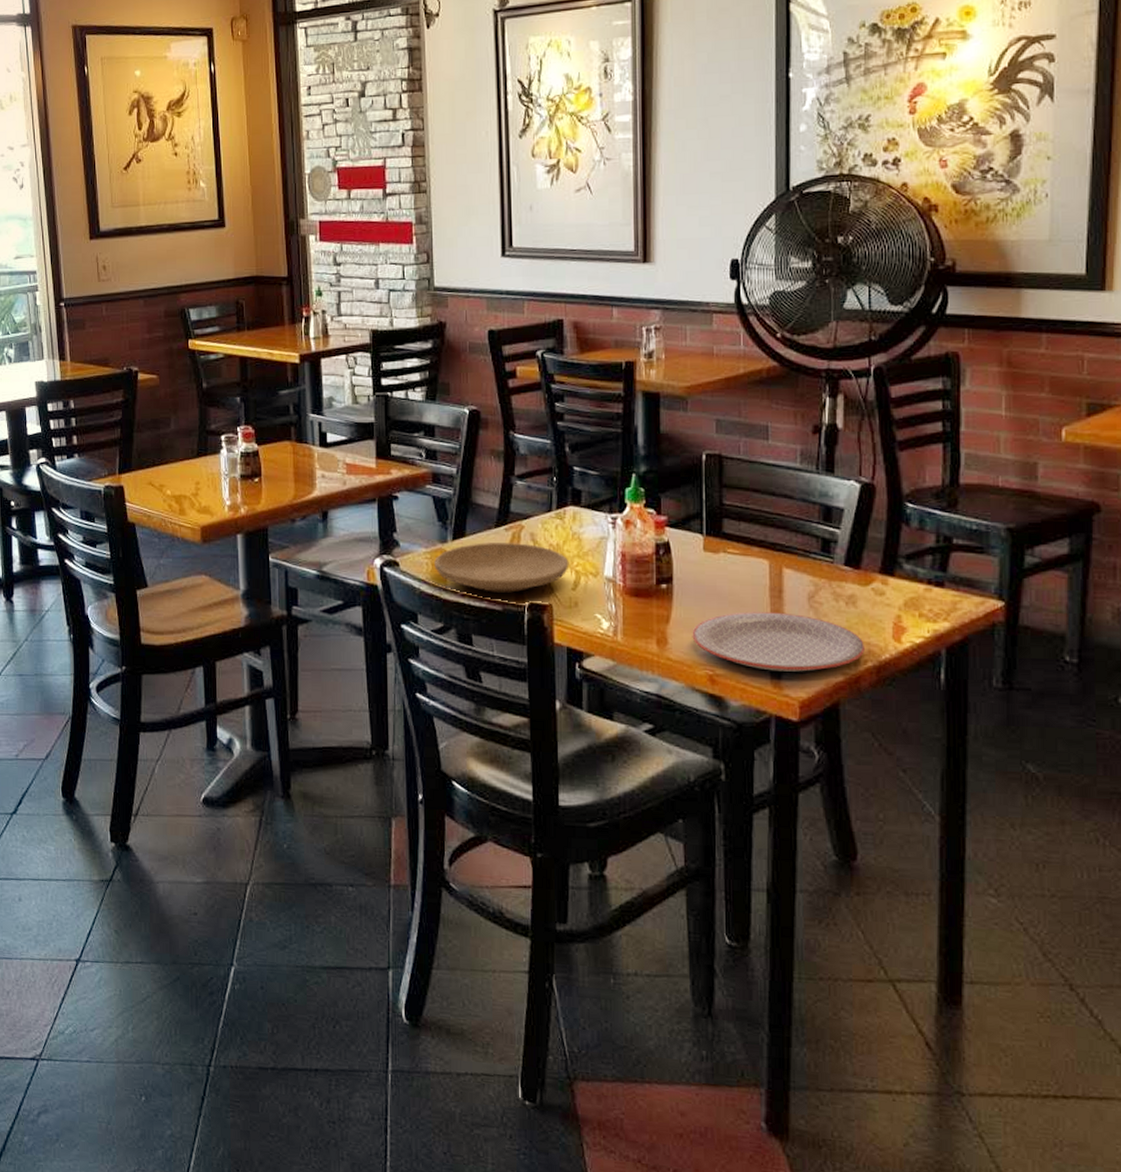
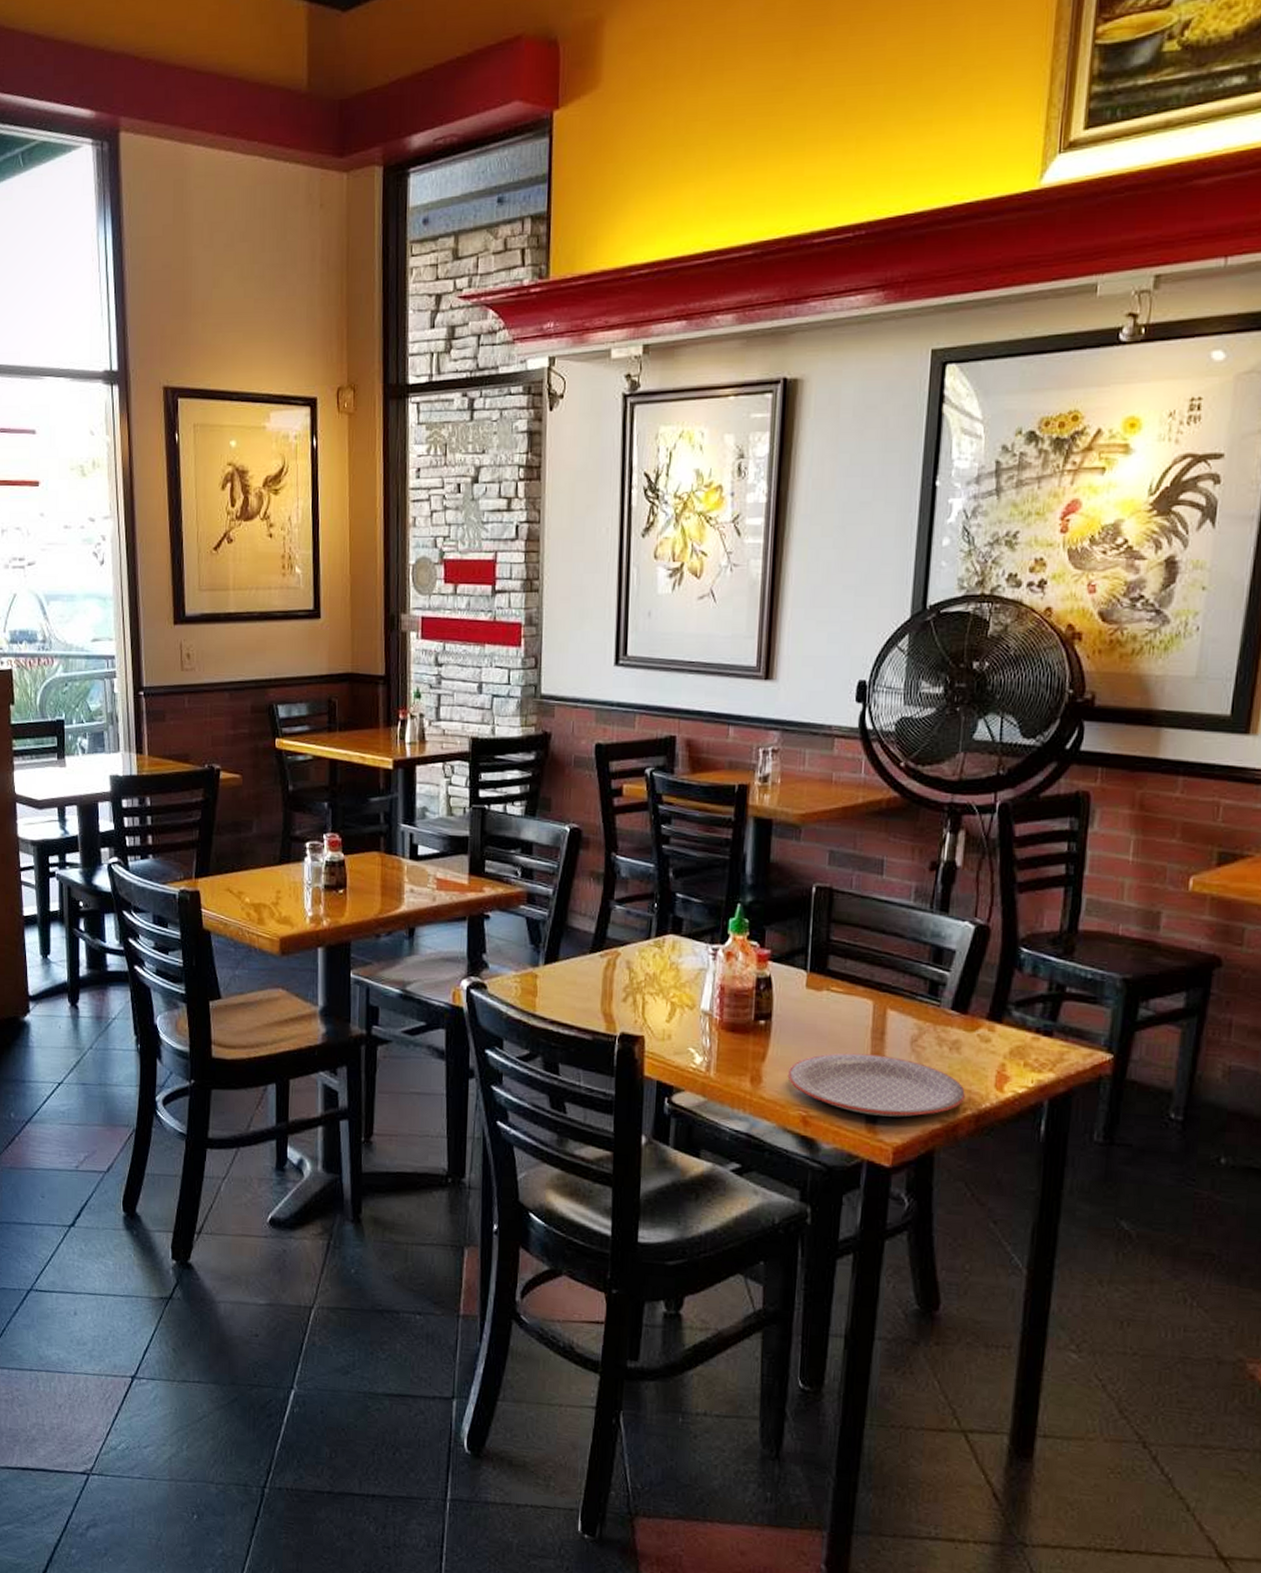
plate: present [434,543,569,593] -> none [524,968,665,1022]

